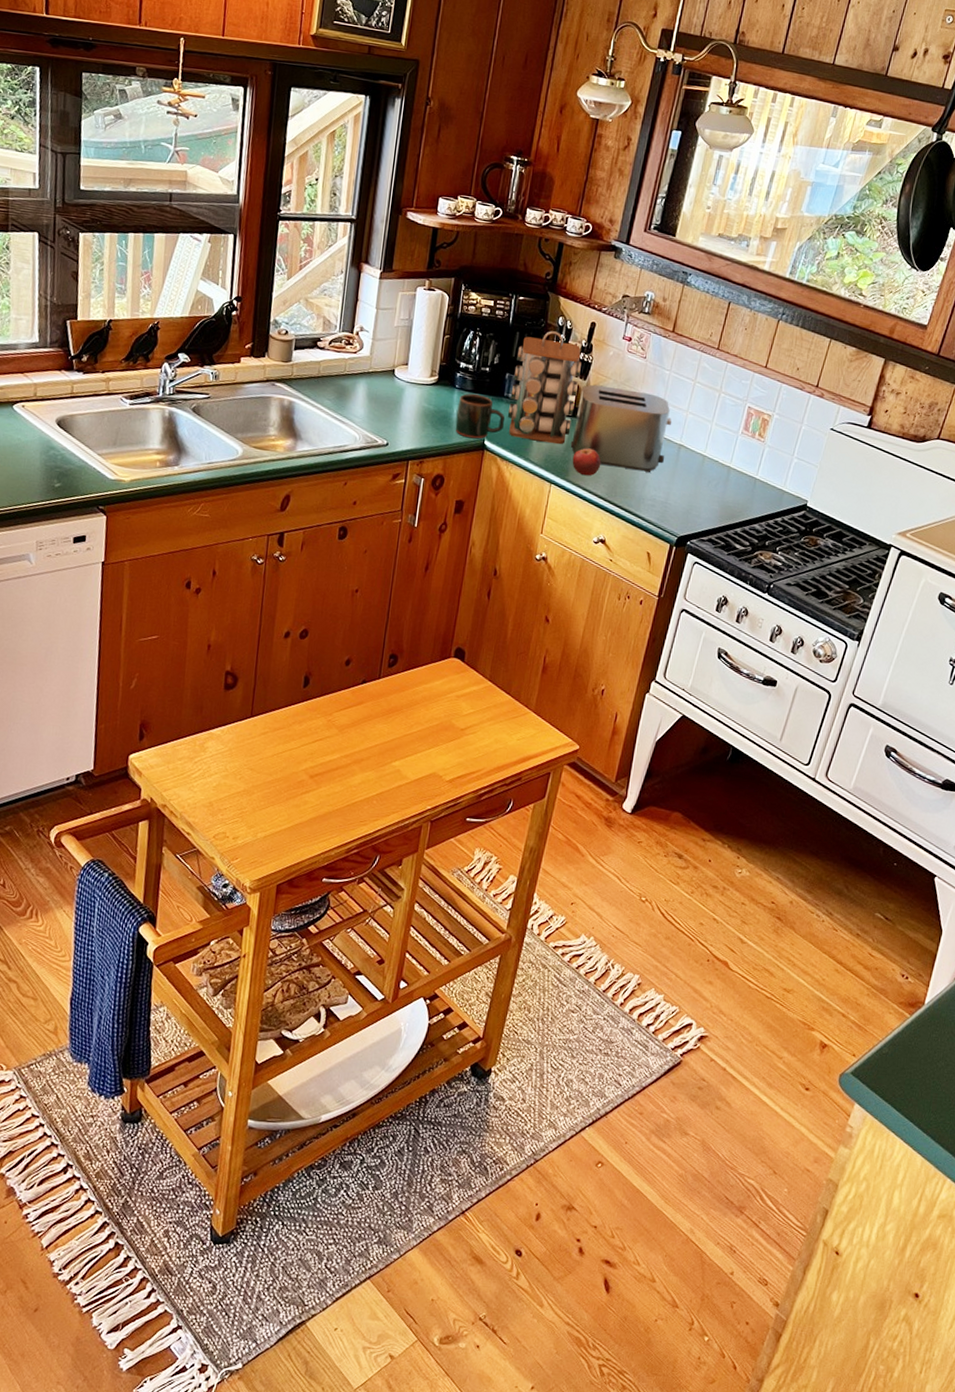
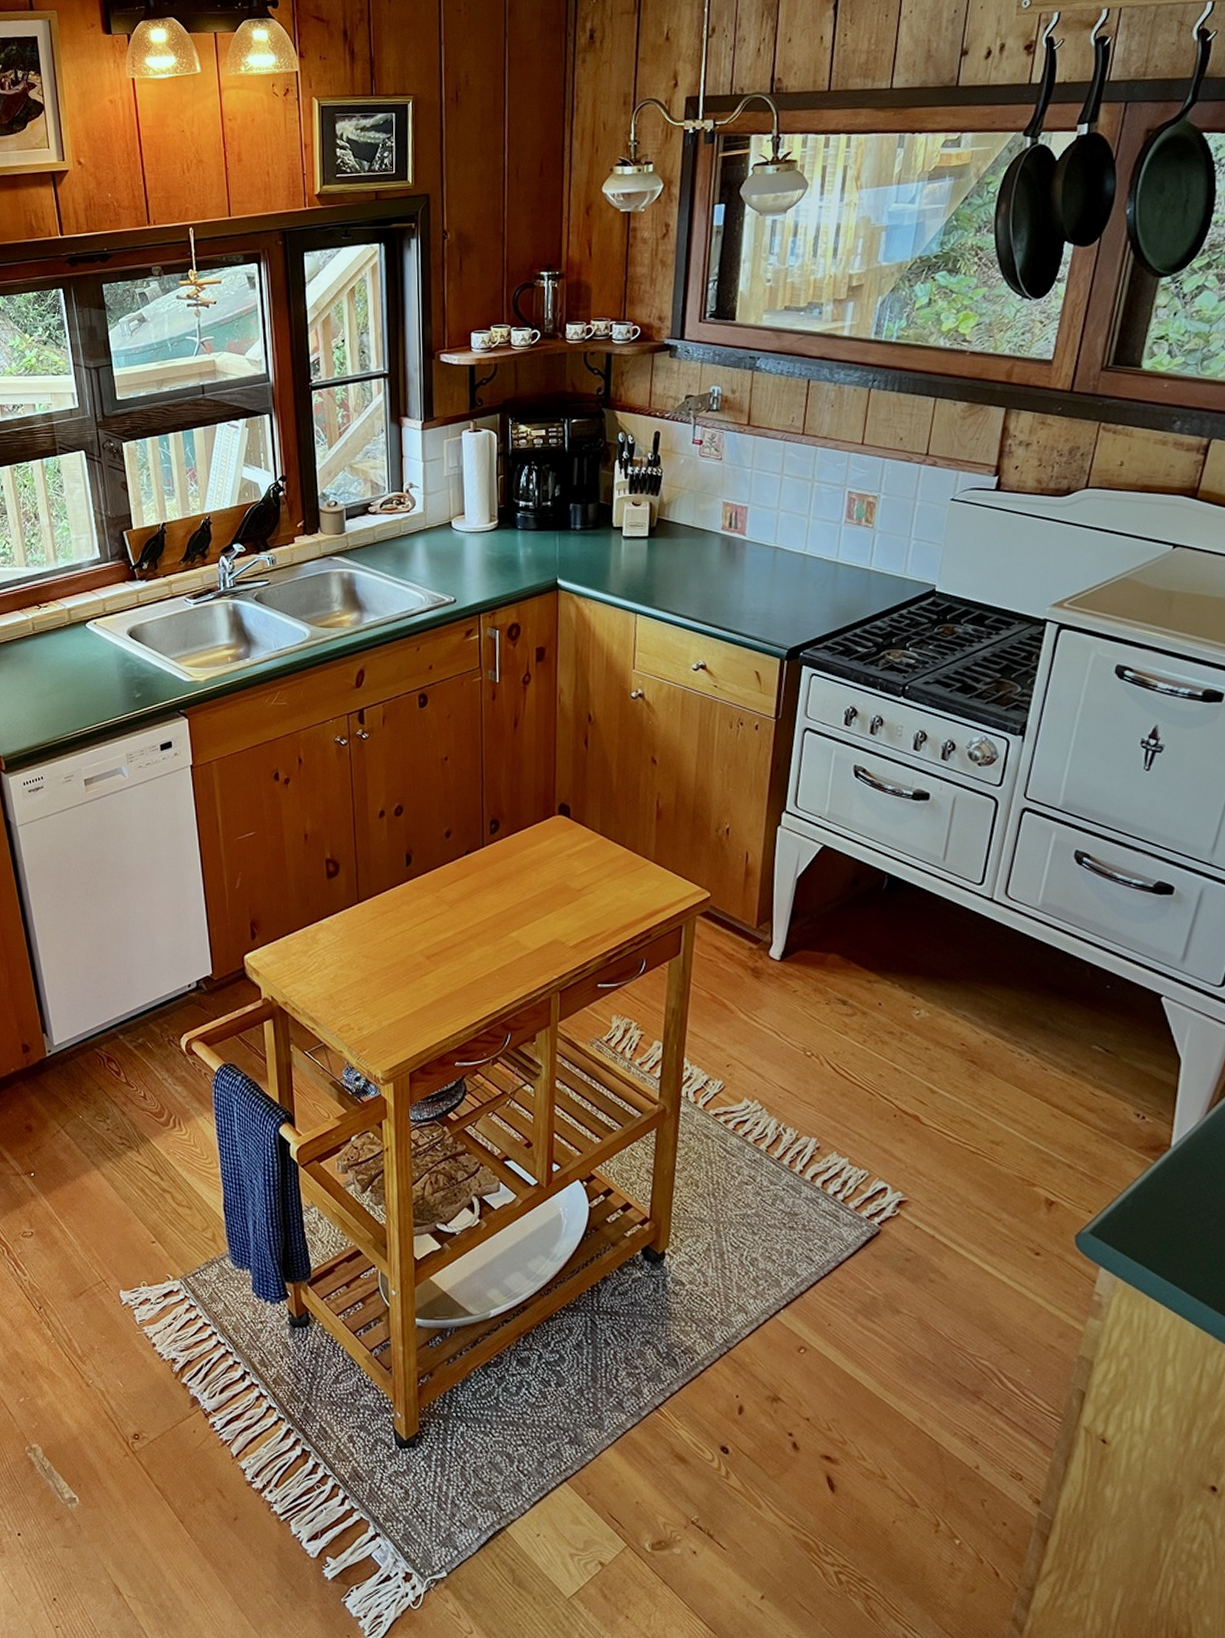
mug: present [455,394,505,439] -> none [523,532,575,580]
spice rack: present [507,331,582,445] -> none [577,449,651,571]
toaster: present [570,384,672,472] -> none [651,497,763,584]
fruit: present [572,448,602,476] -> none [656,568,689,599]

